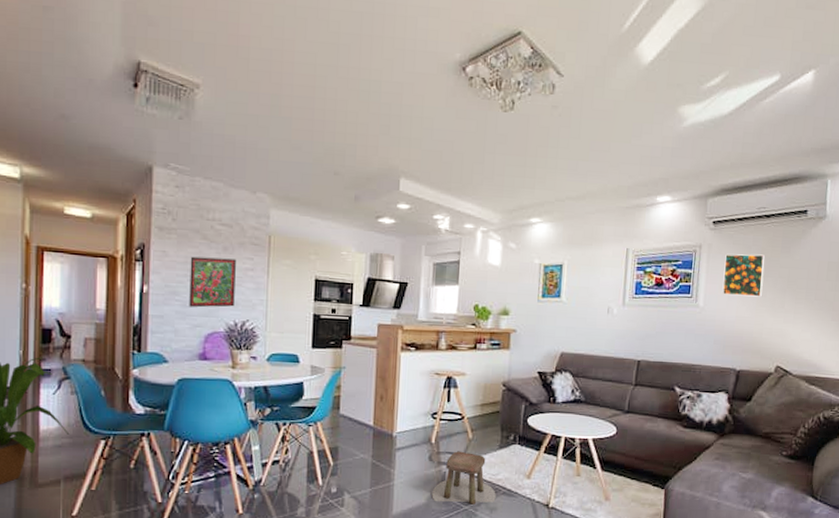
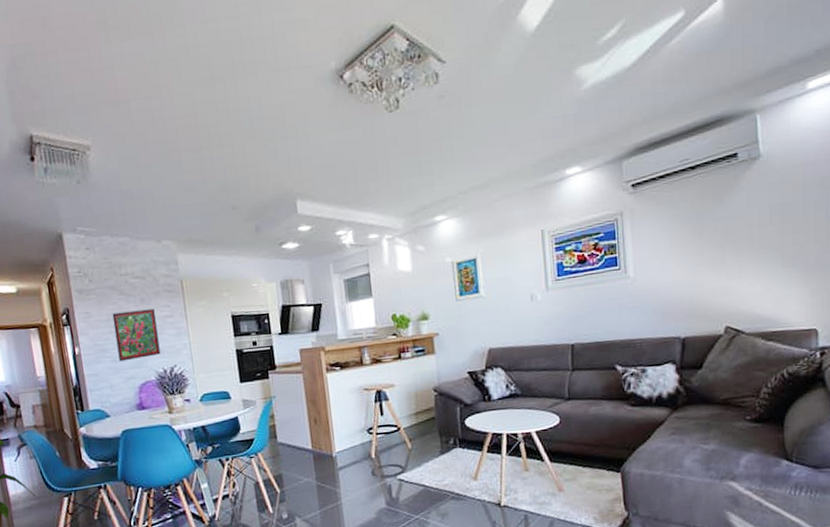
stool: present [431,451,496,505] -> none [380,462,445,515]
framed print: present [722,254,765,297] -> none [651,210,698,261]

